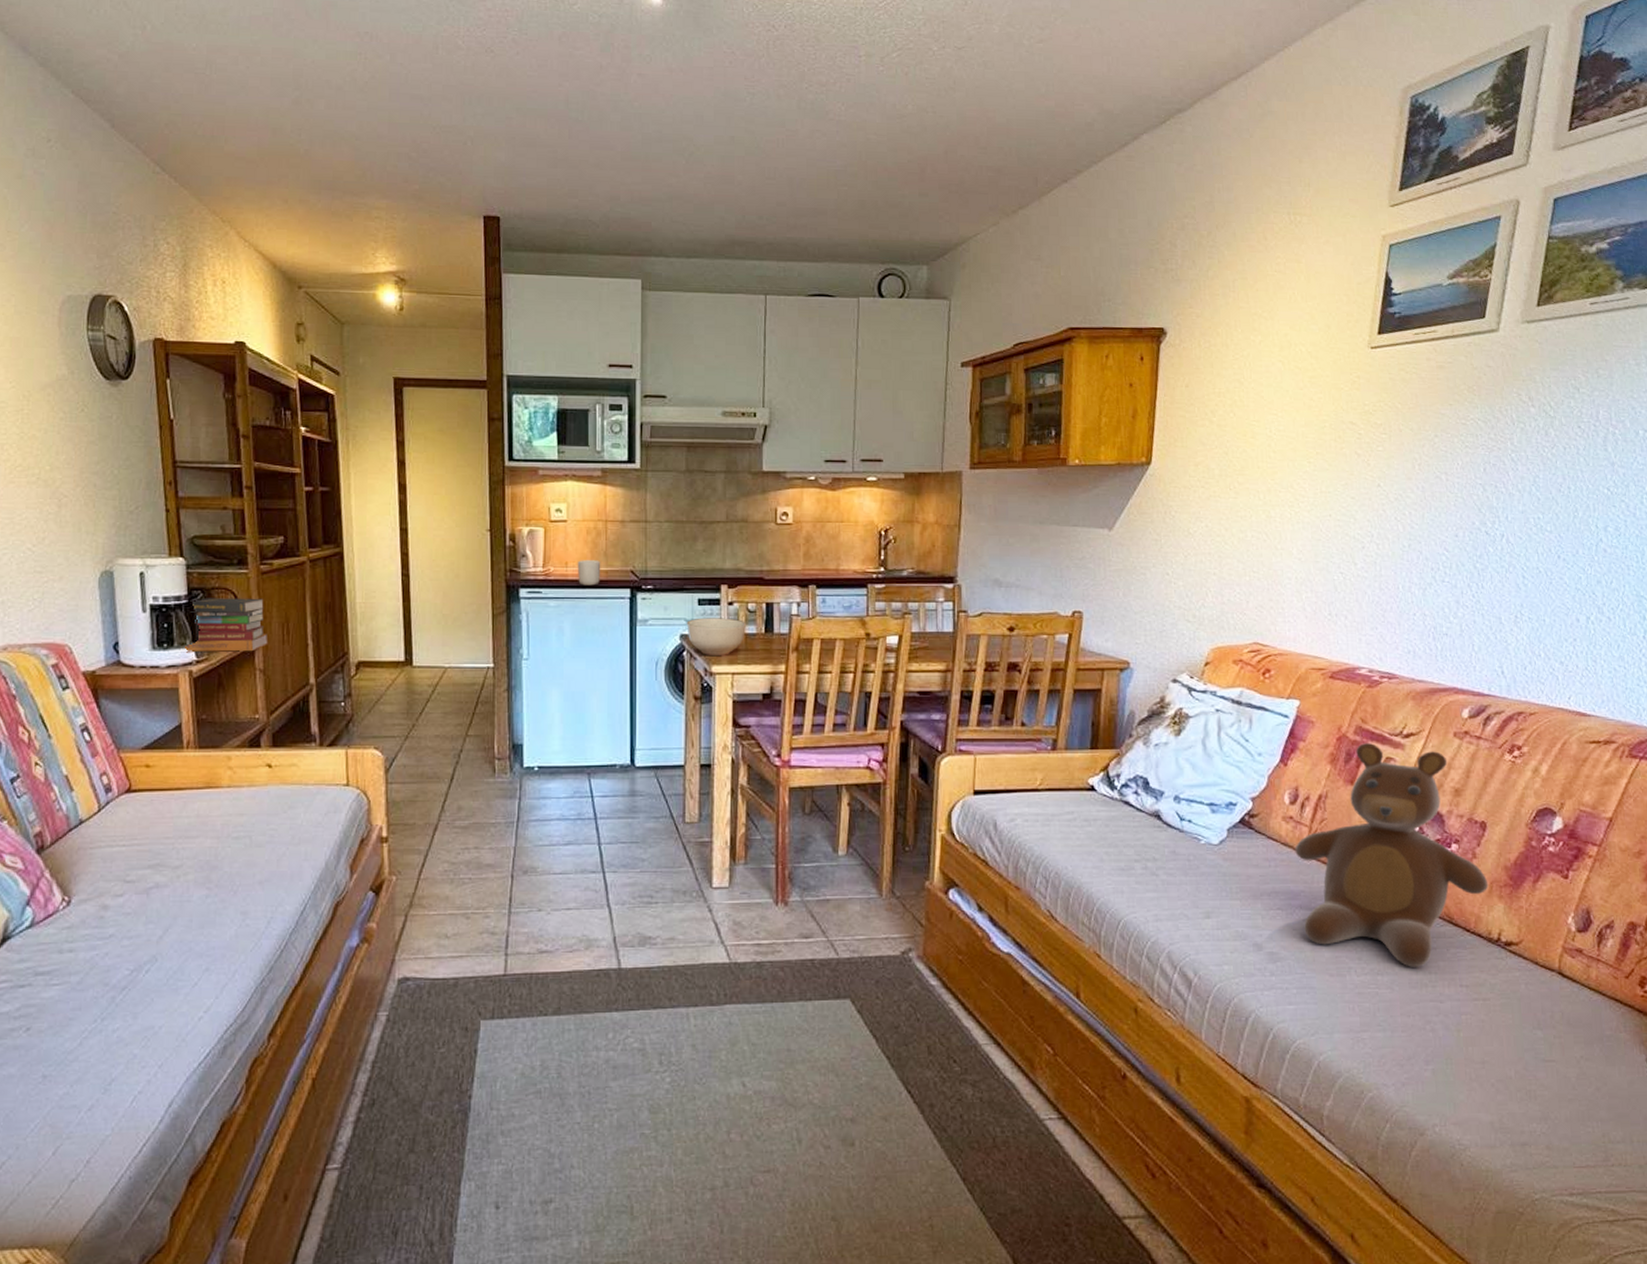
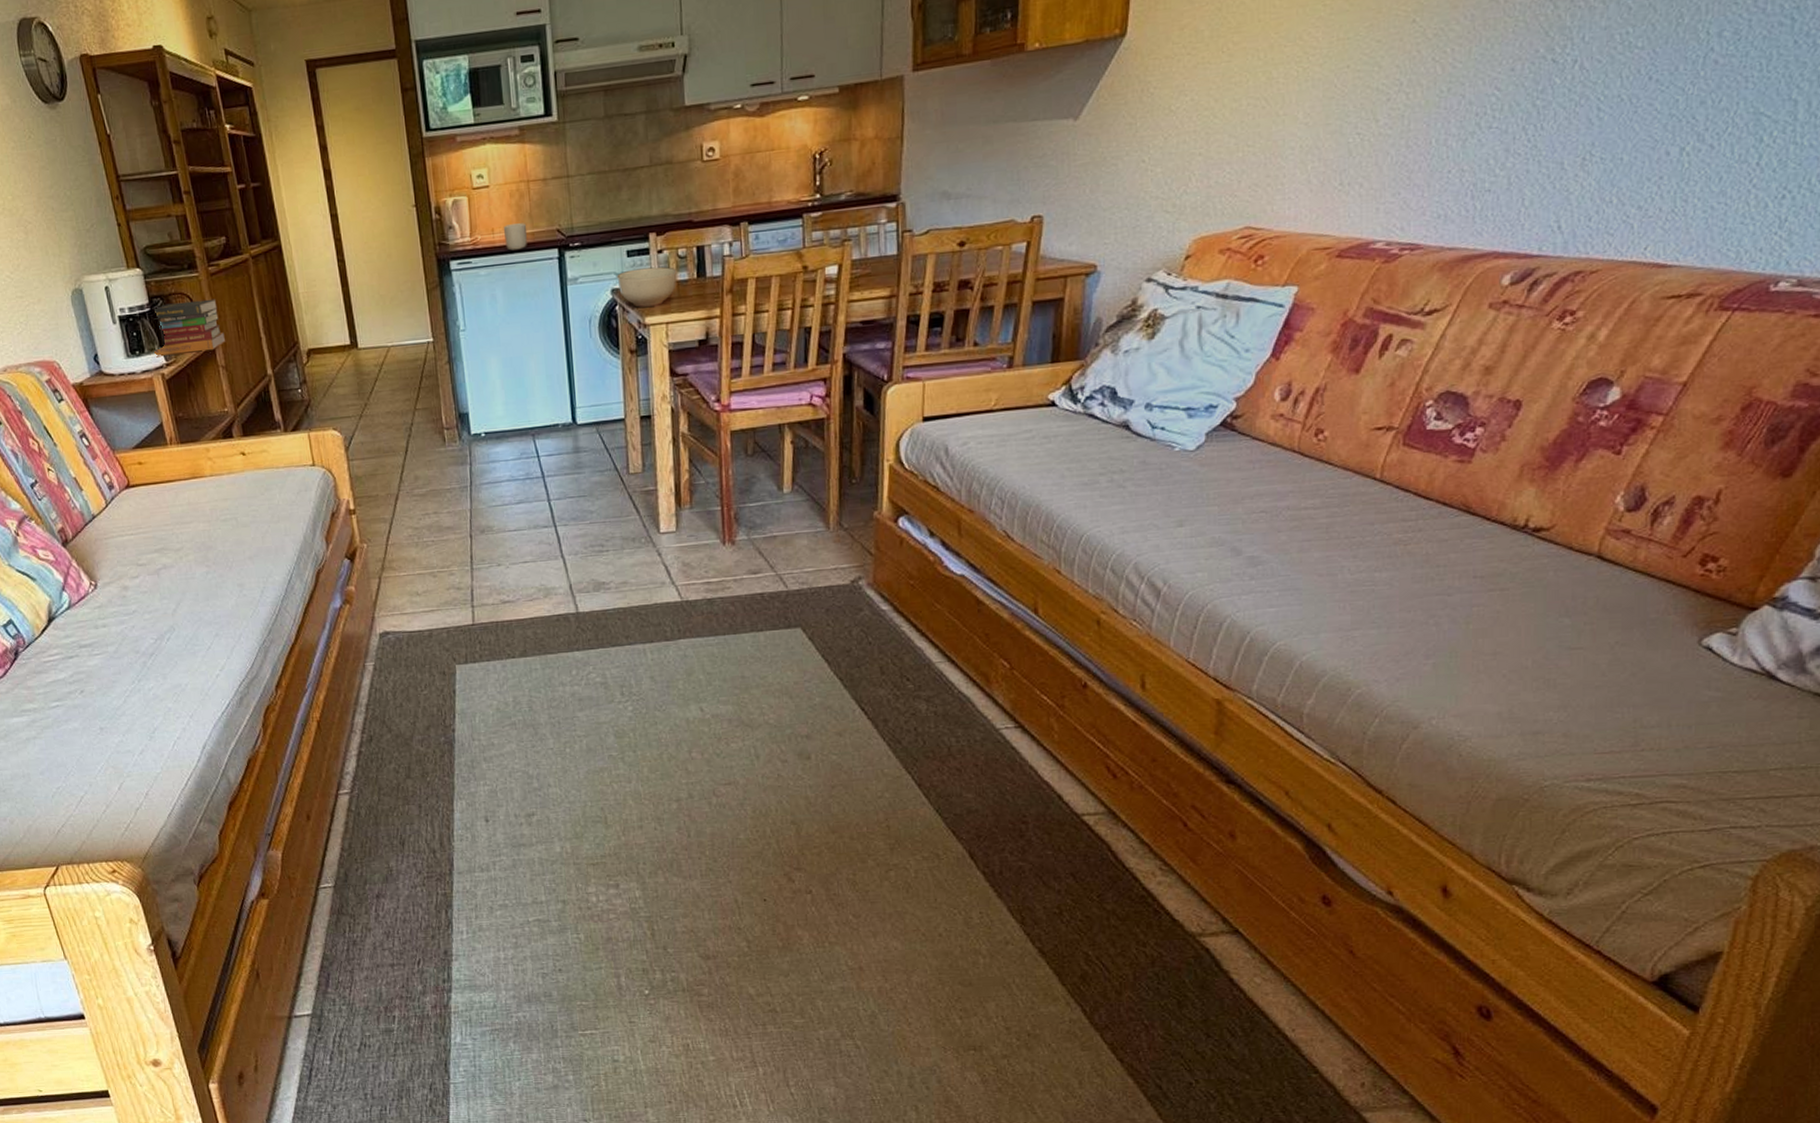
teddy bear: present [1295,743,1489,967] -> none [1284,325,1518,562]

